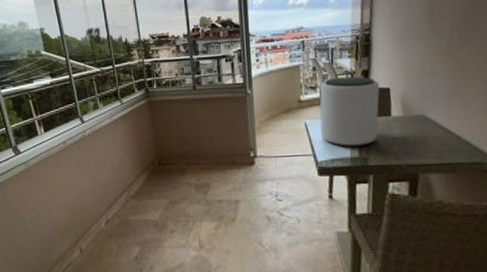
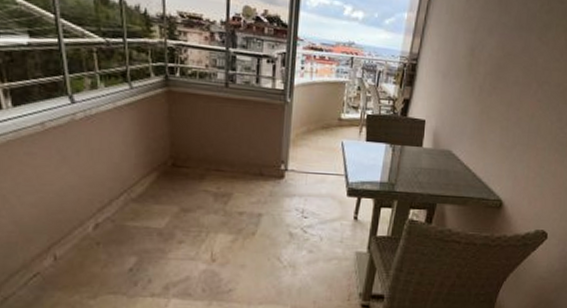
plant pot: present [319,76,380,147] -> none [355,100,418,172]

